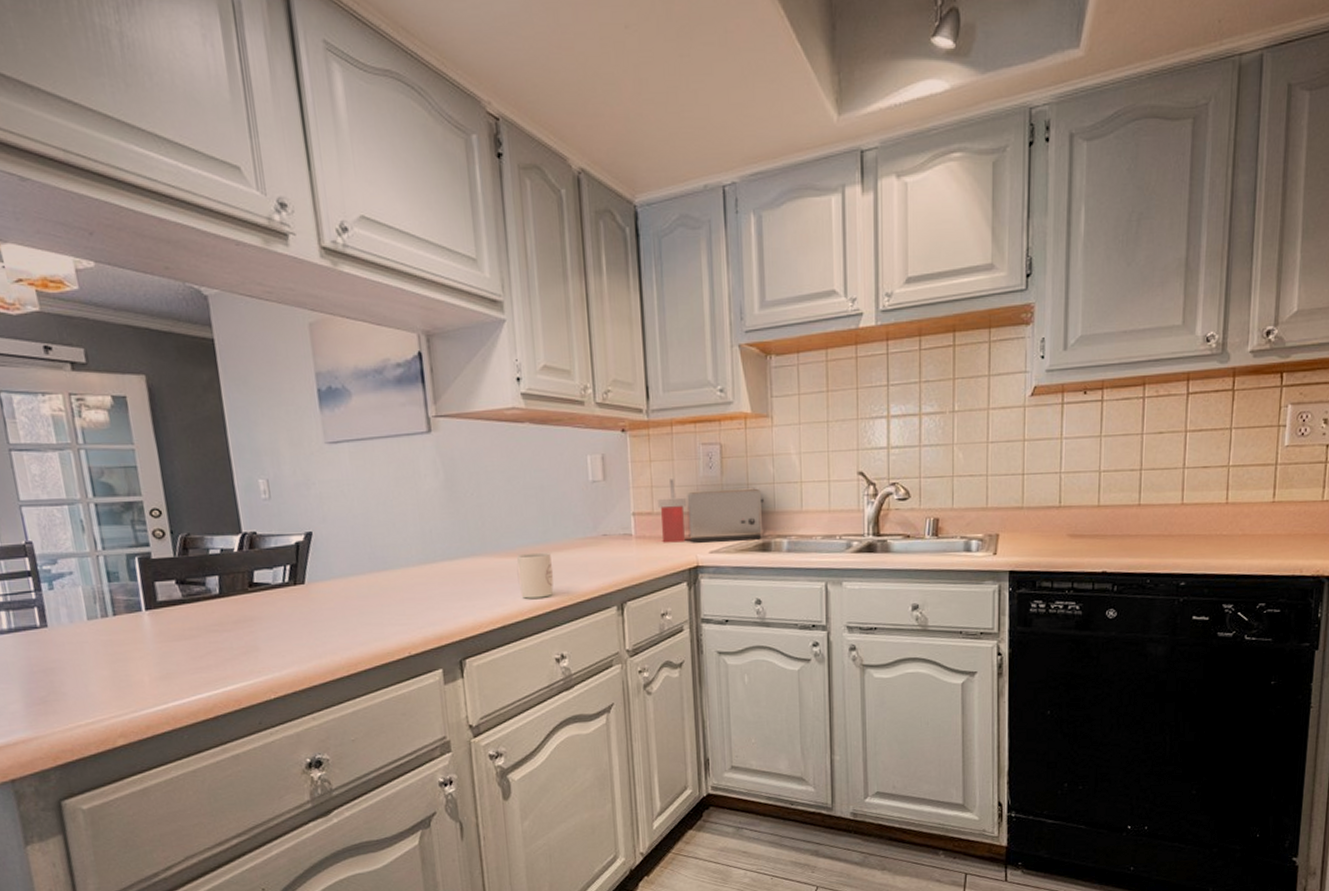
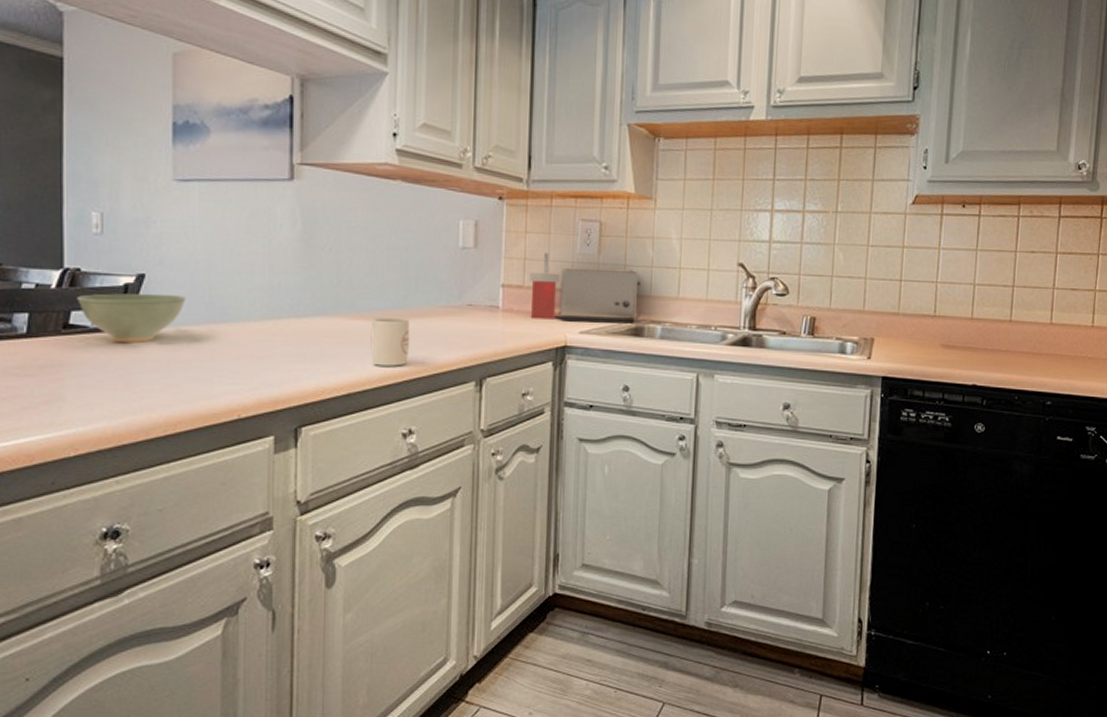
bowl: none [257,549,351,596] -> present [77,293,187,344]

